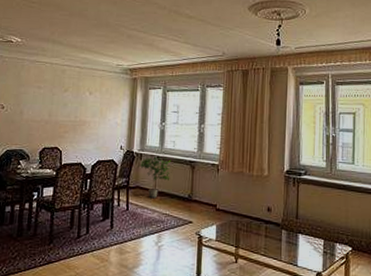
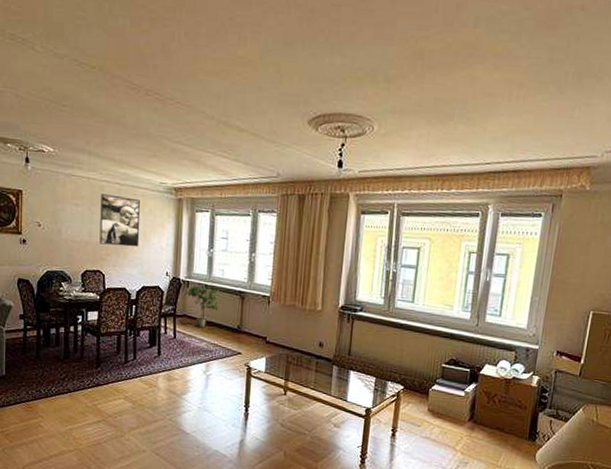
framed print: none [58,77,99,124] -> present [99,194,141,247]

